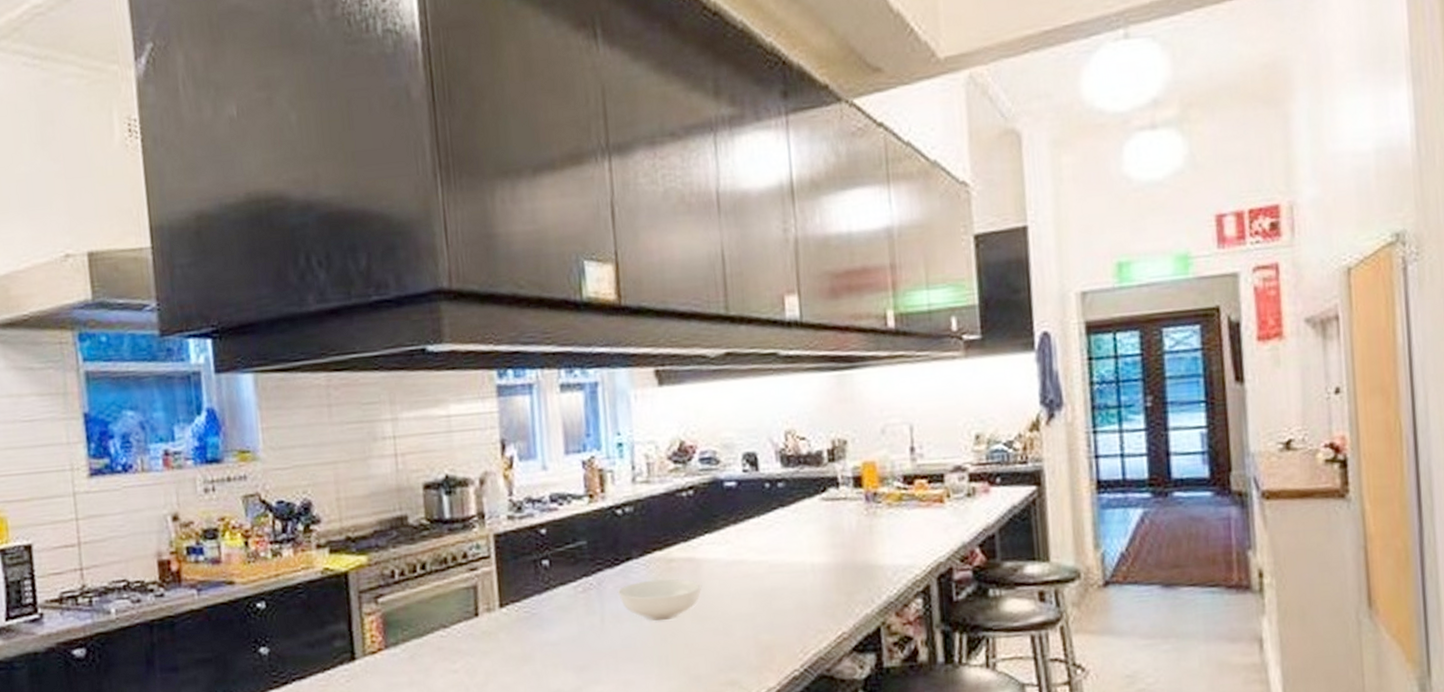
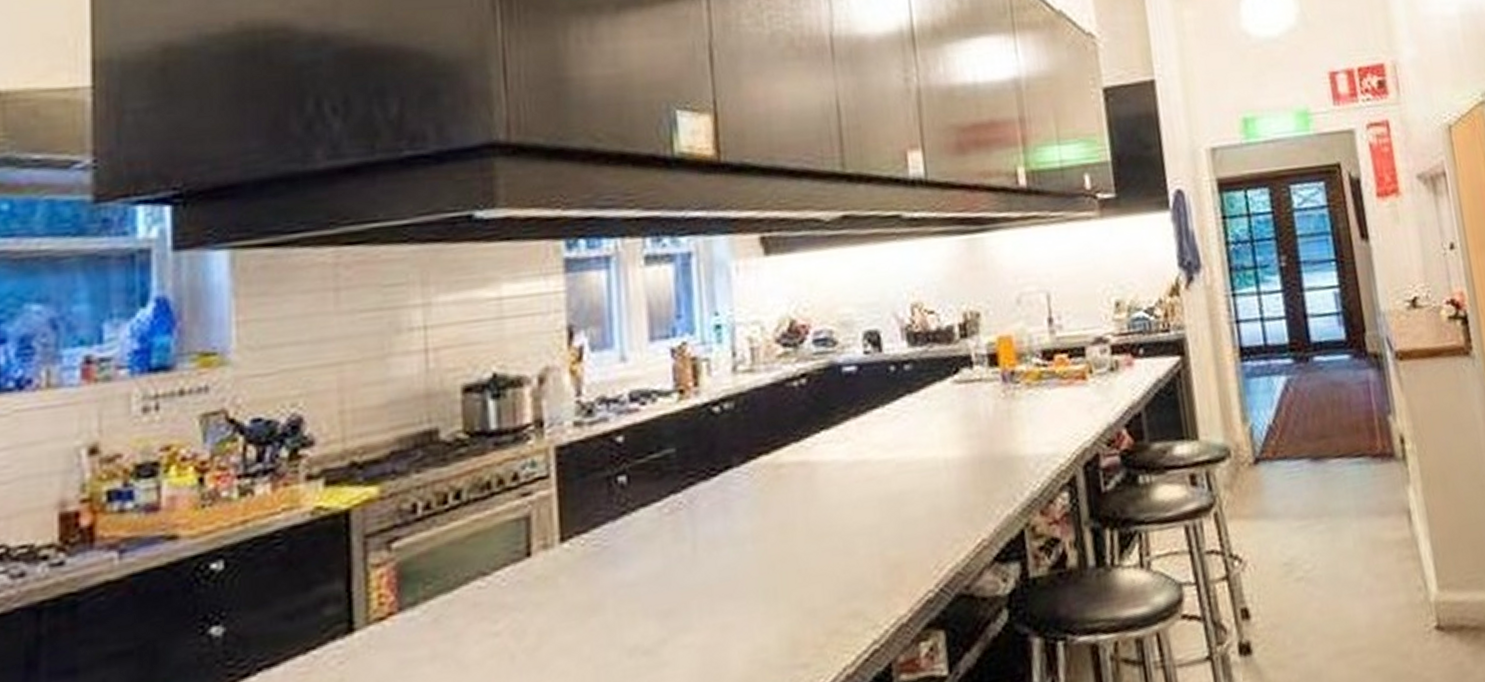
bowl: present [618,579,702,622] -> none [714,488,818,544]

